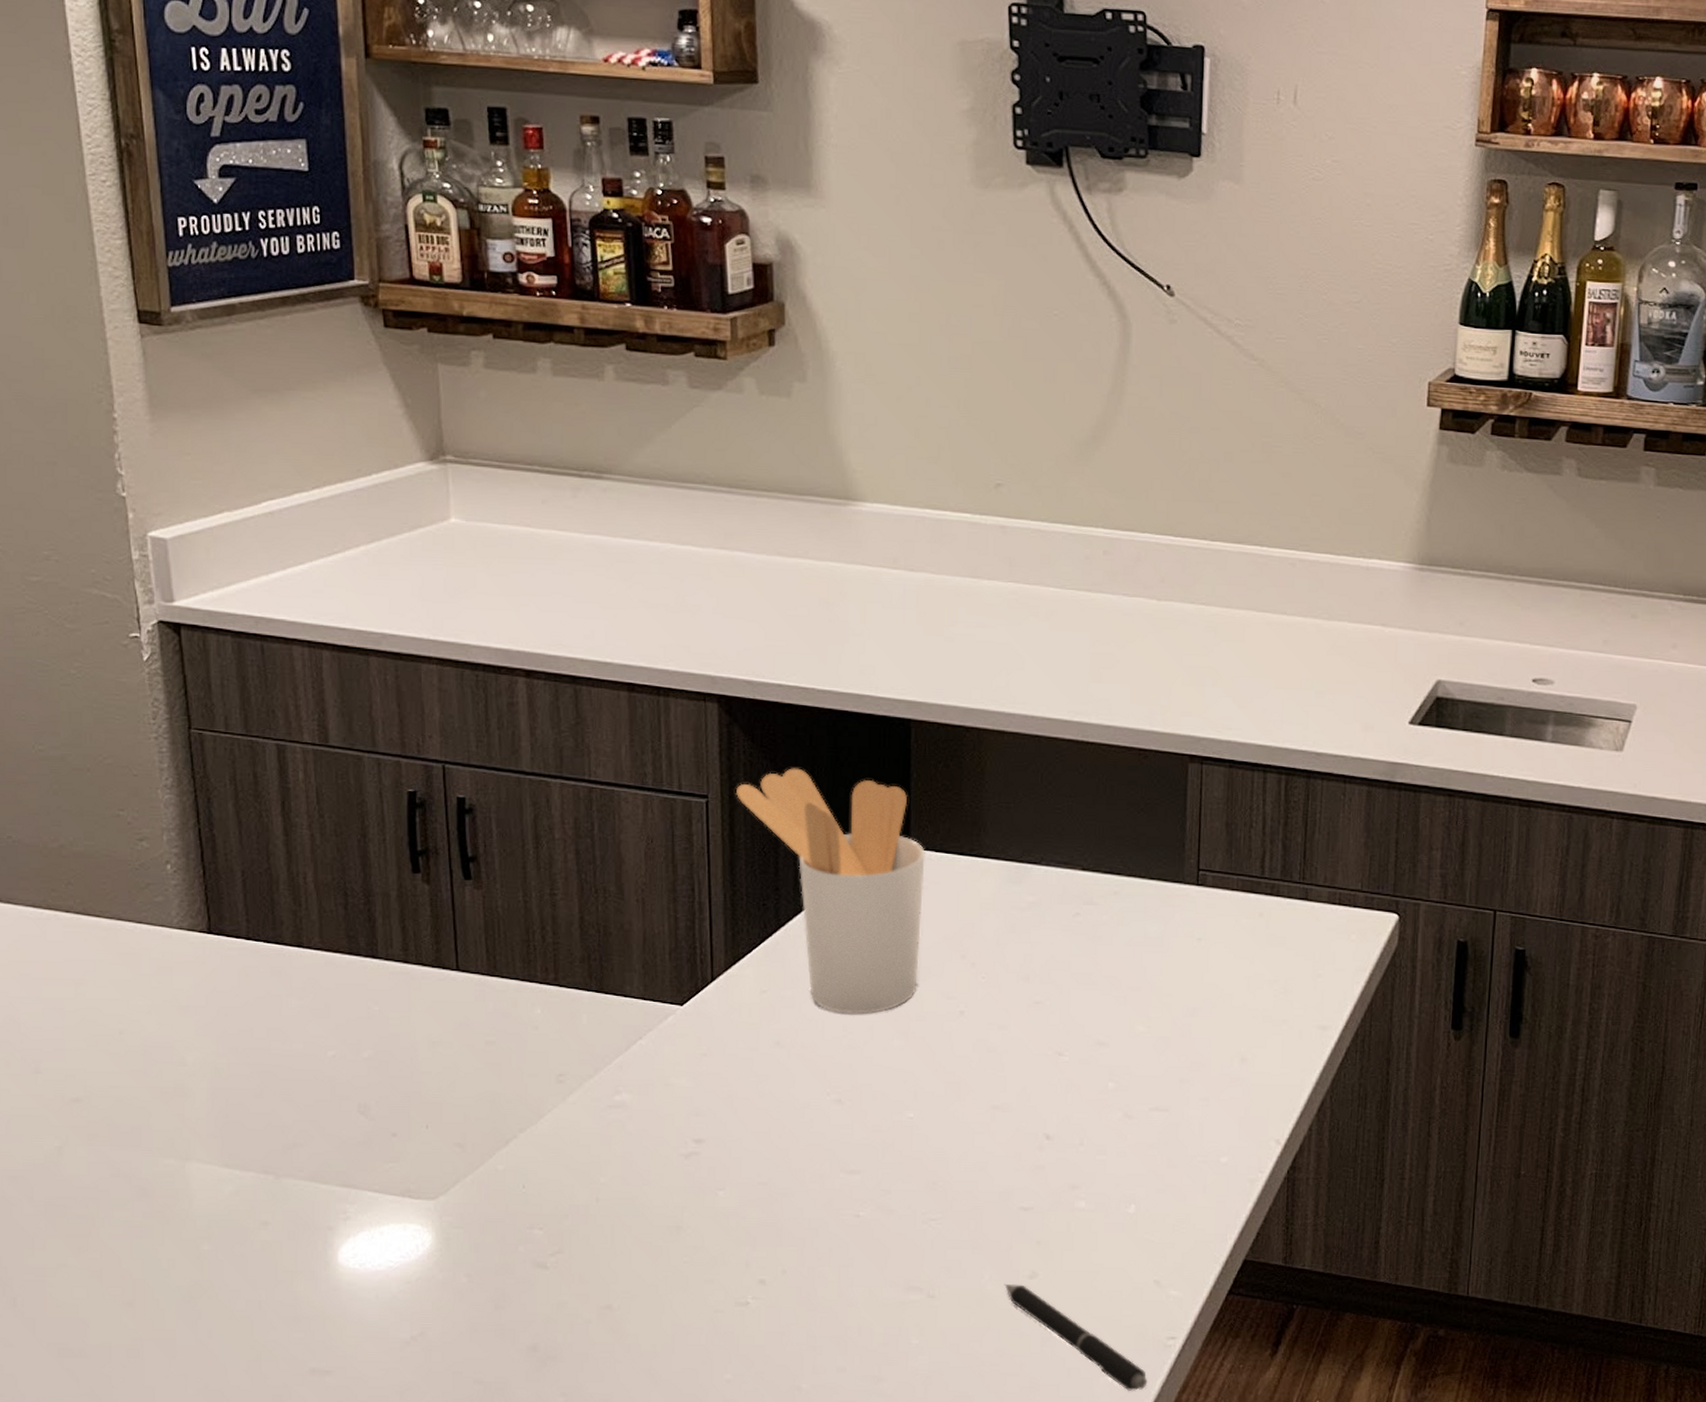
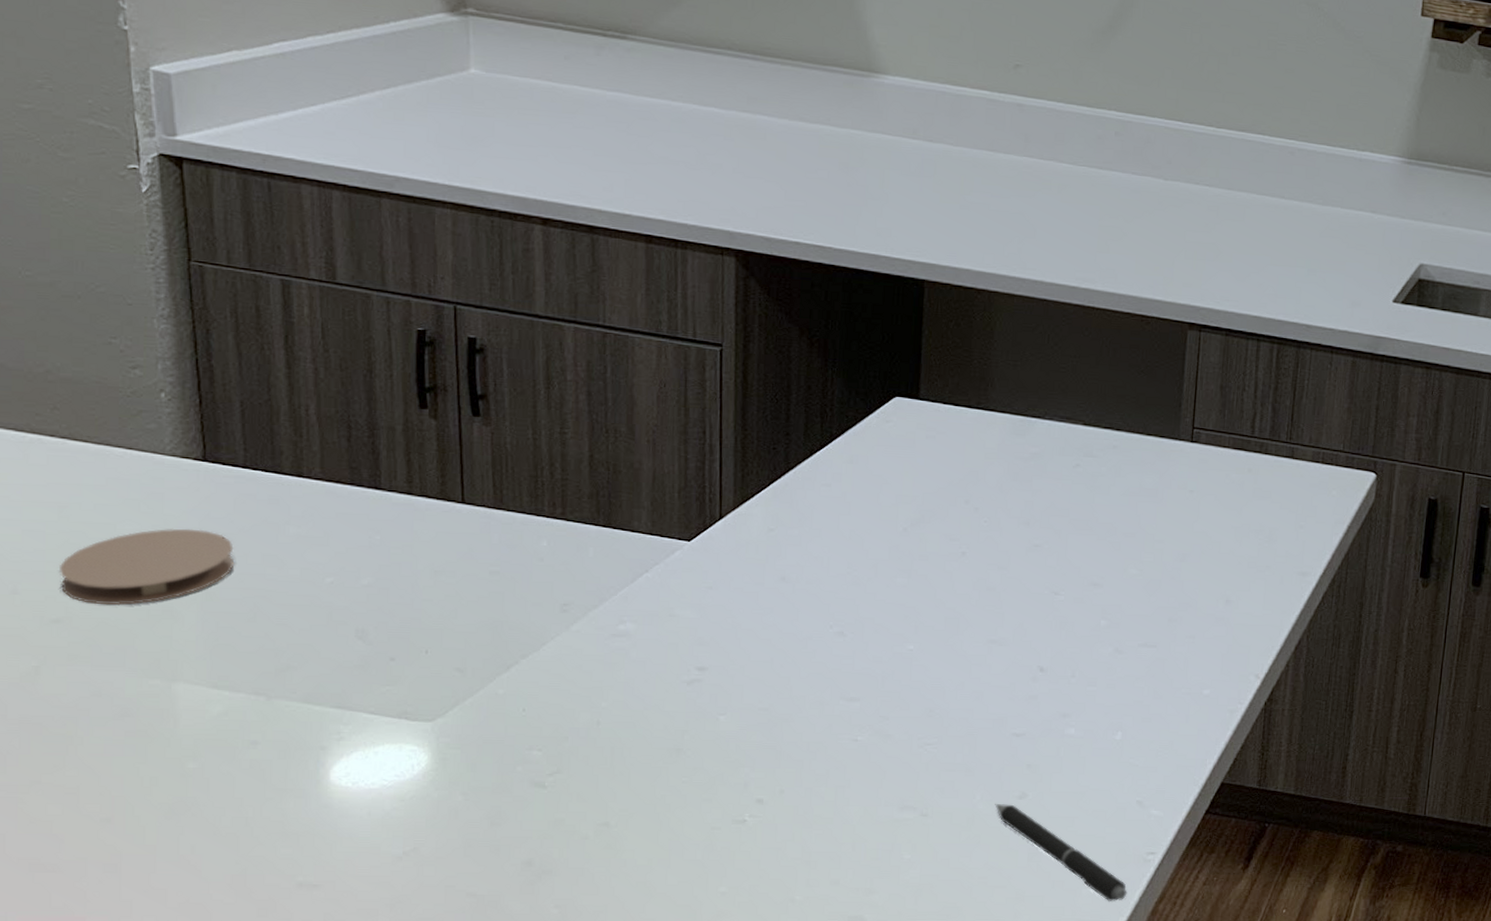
coaster: none [78,1003,241,1084] -> present [60,528,235,606]
utensil holder: present [735,768,925,1015] -> none [749,321,934,553]

